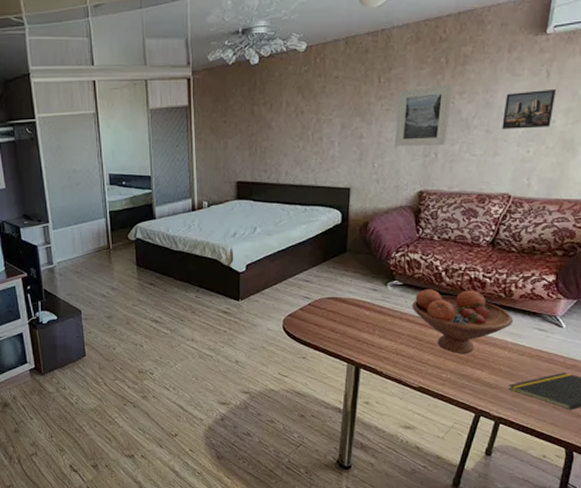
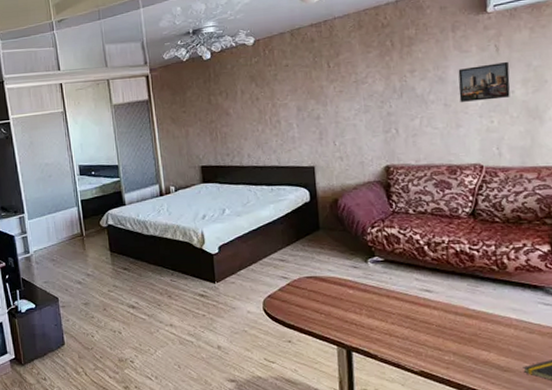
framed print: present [395,85,453,147] -> none [349,65,406,125]
fruit bowl: present [412,289,513,353] -> none [397,264,513,333]

